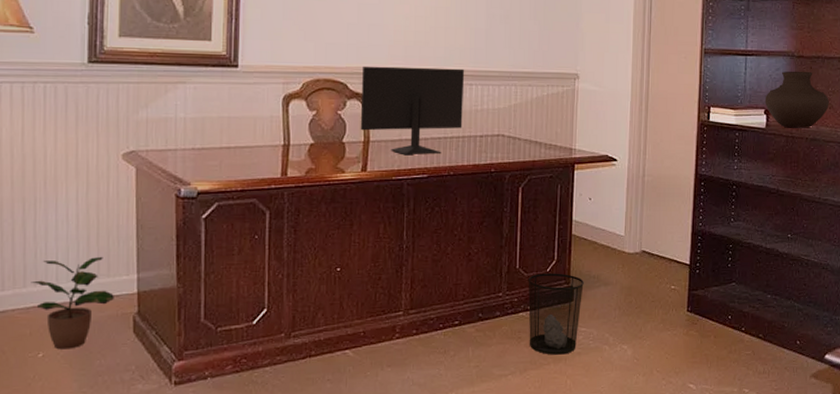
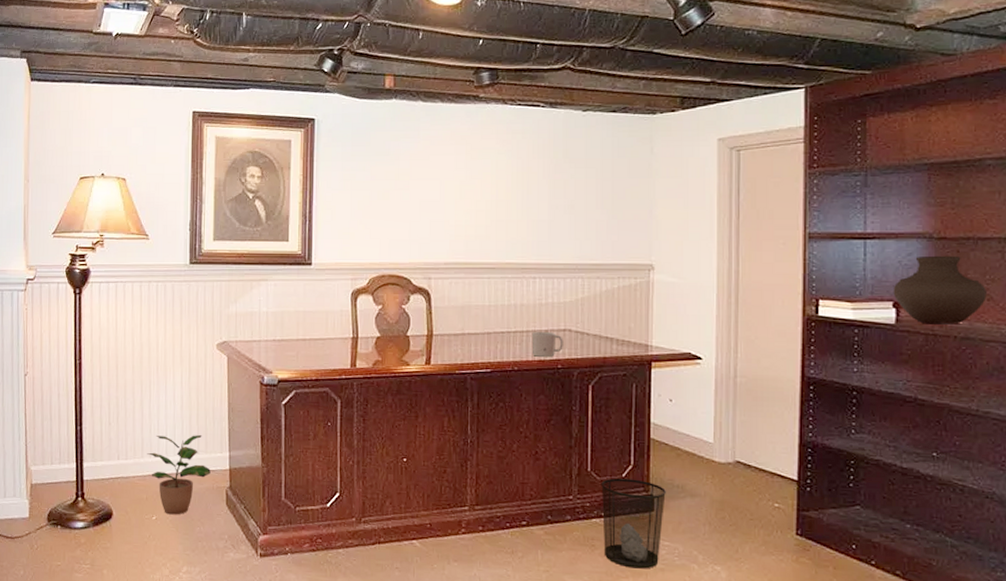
computer monitor: present [360,66,465,156] -> none [423,261,528,350]
mug: none [467,137,497,162] -> present [531,332,563,358]

